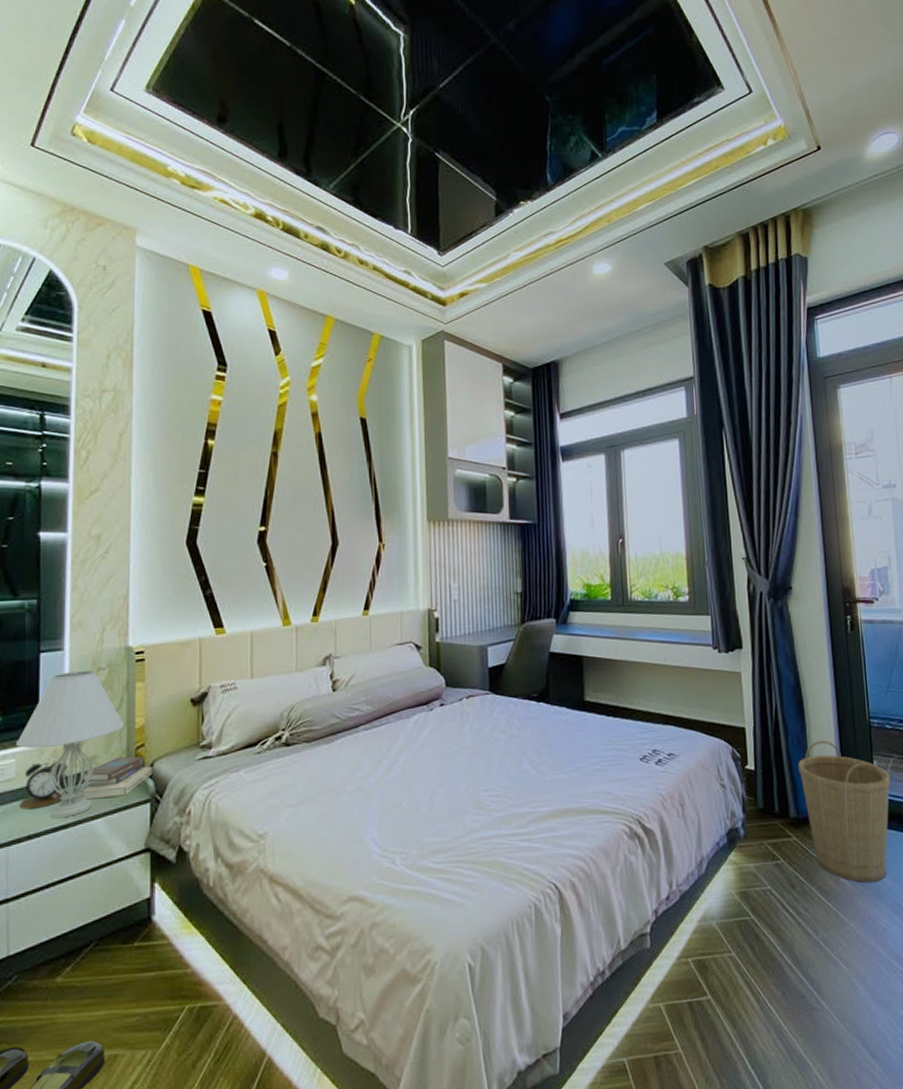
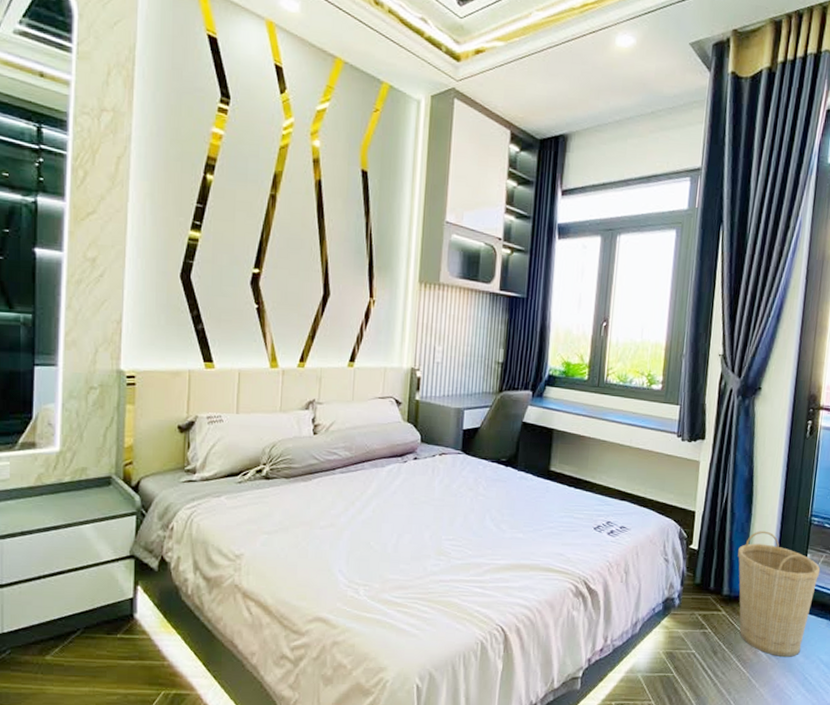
table lamp: present [15,670,124,819] -> none [10,386,113,520]
alarm clock: present [19,757,68,810] -> none [13,464,60,509]
books: present [81,756,153,800] -> none [72,471,140,507]

